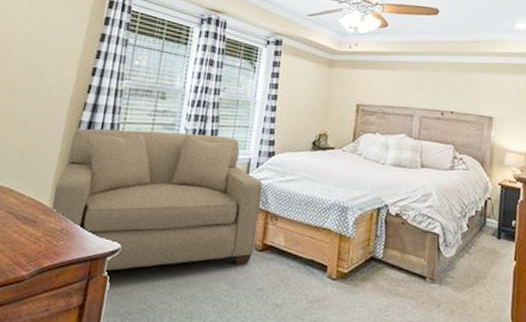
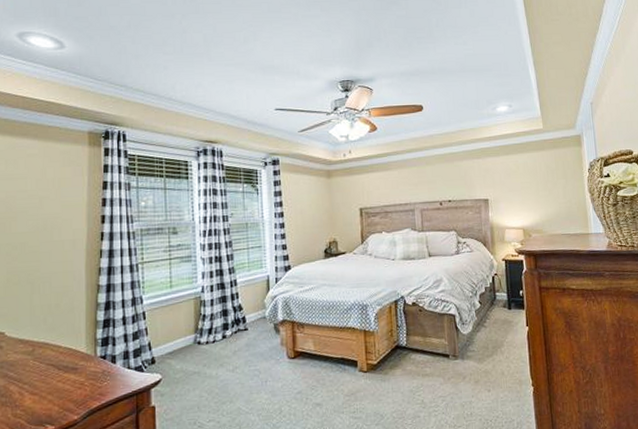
chair: present [52,128,263,272] -> none [89,259,287,403]

